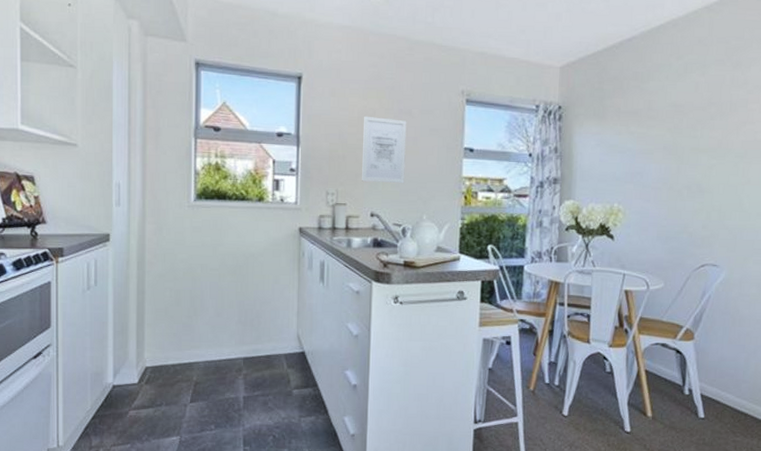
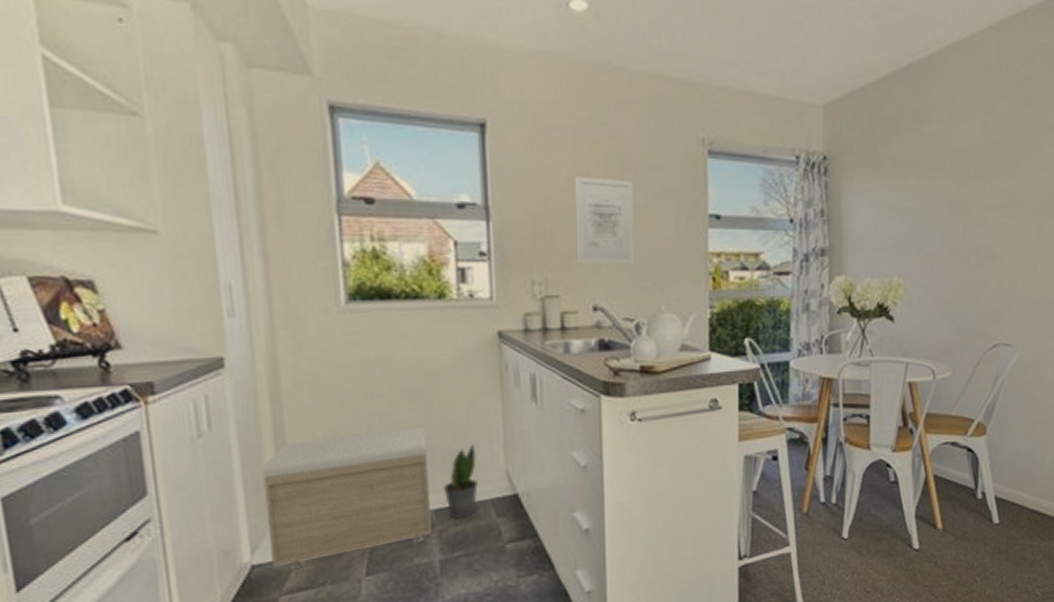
storage bench: none [127,294,241,391] -> present [262,427,432,569]
potted plant: none [250,310,276,367] -> present [443,444,478,520]

